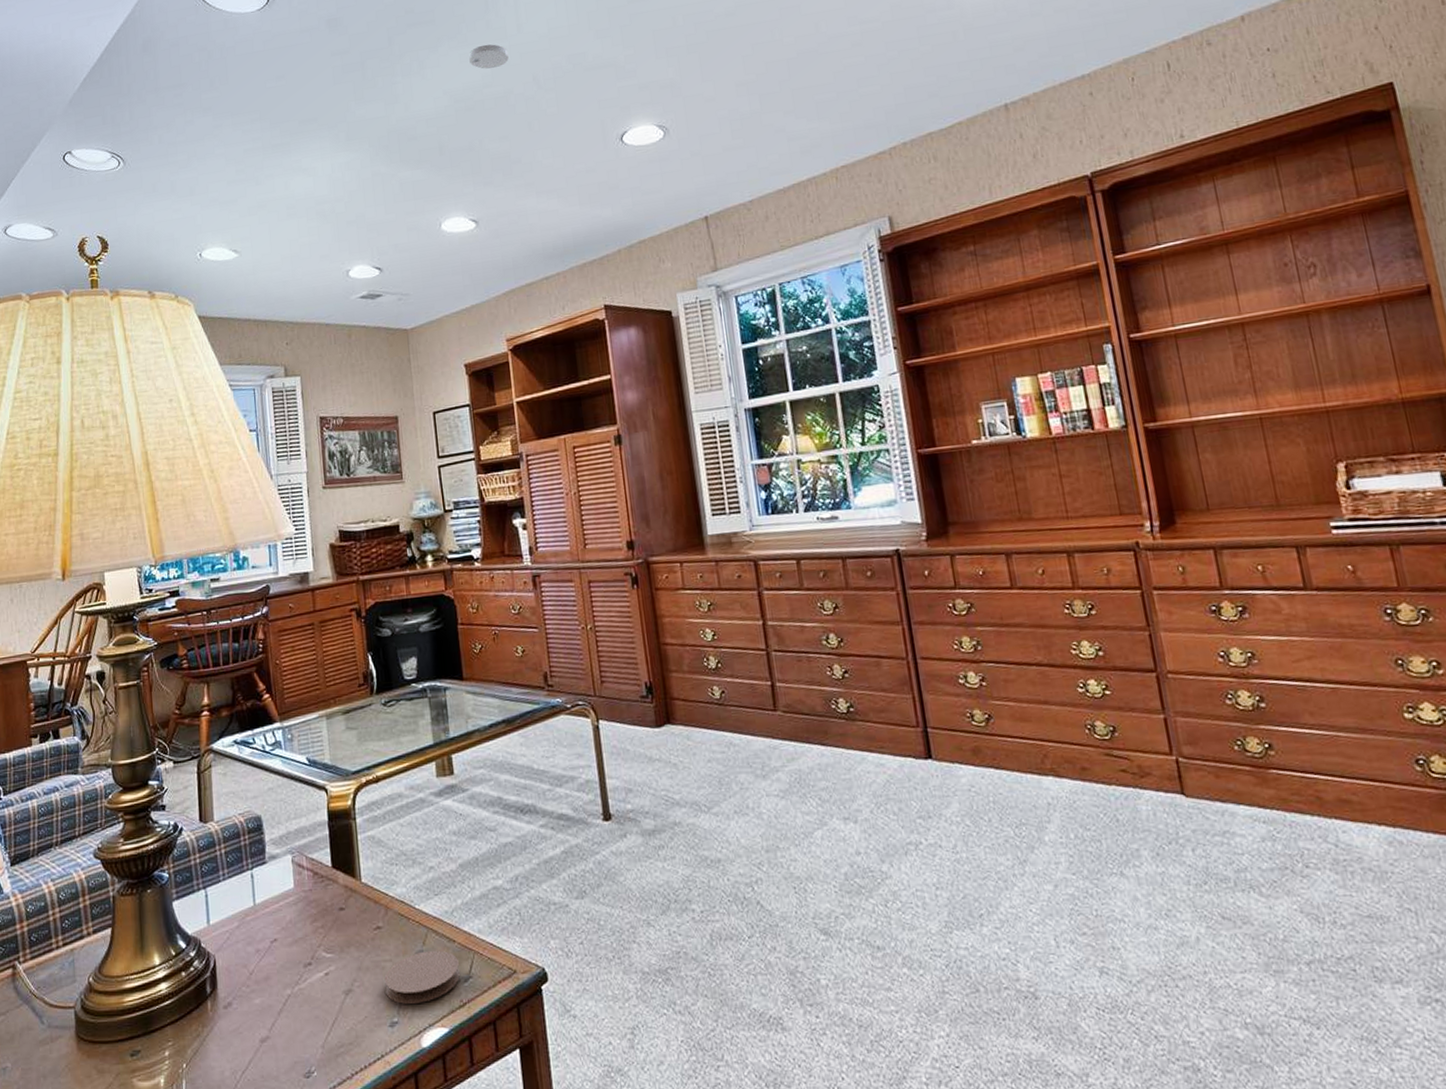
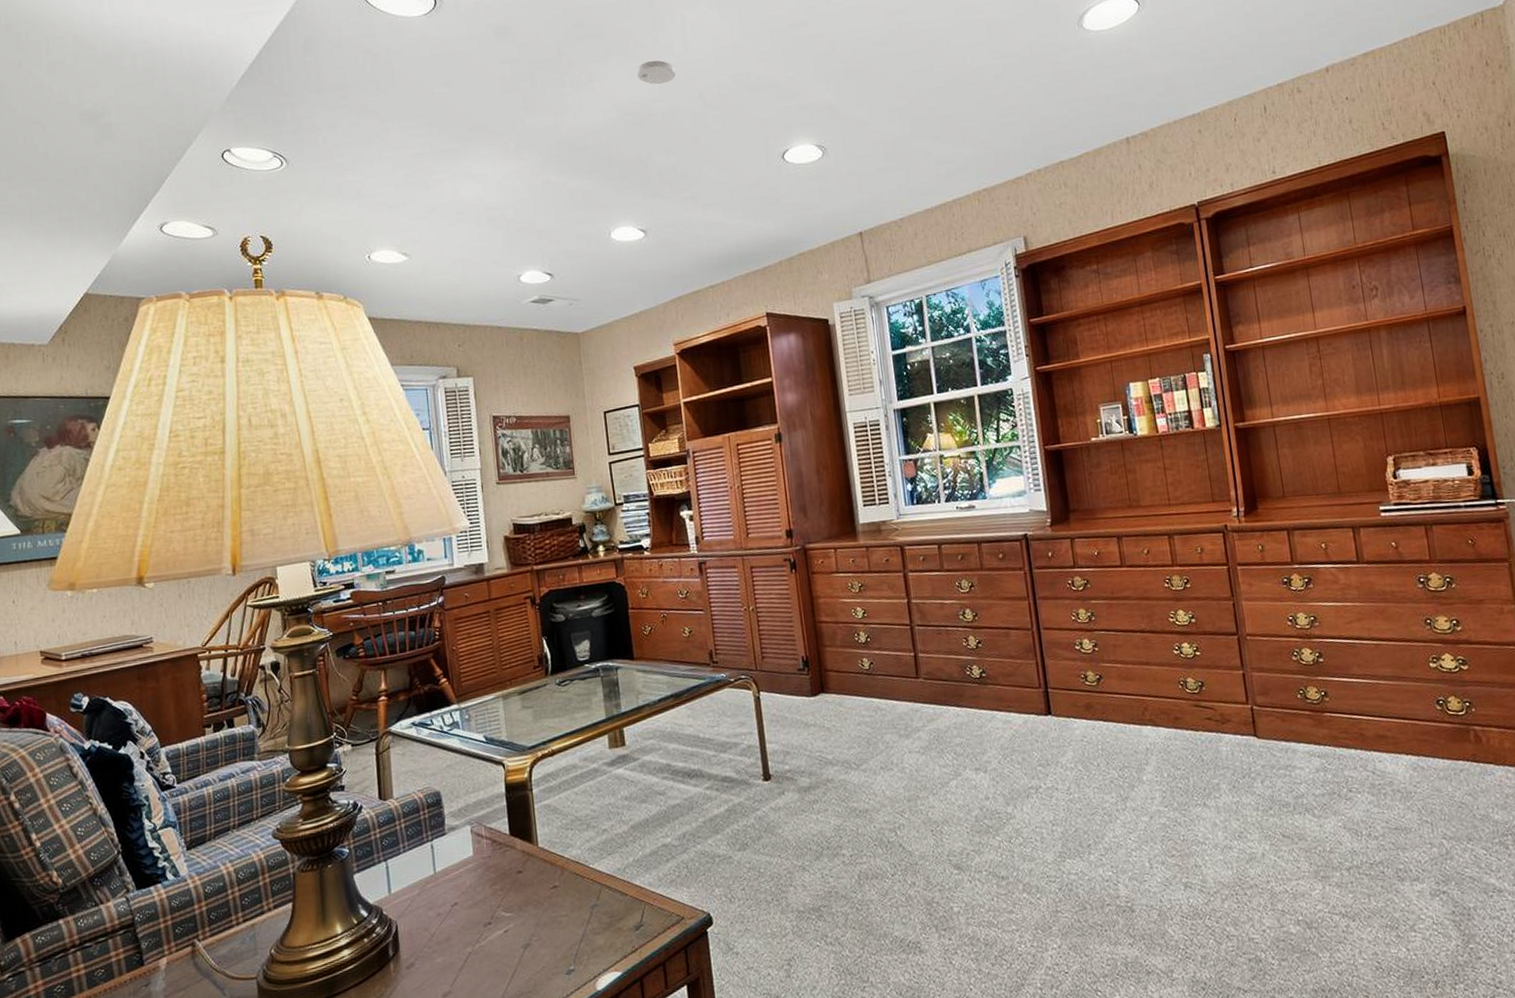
coaster: present [384,950,460,1004] -> none [561,903,632,954]

